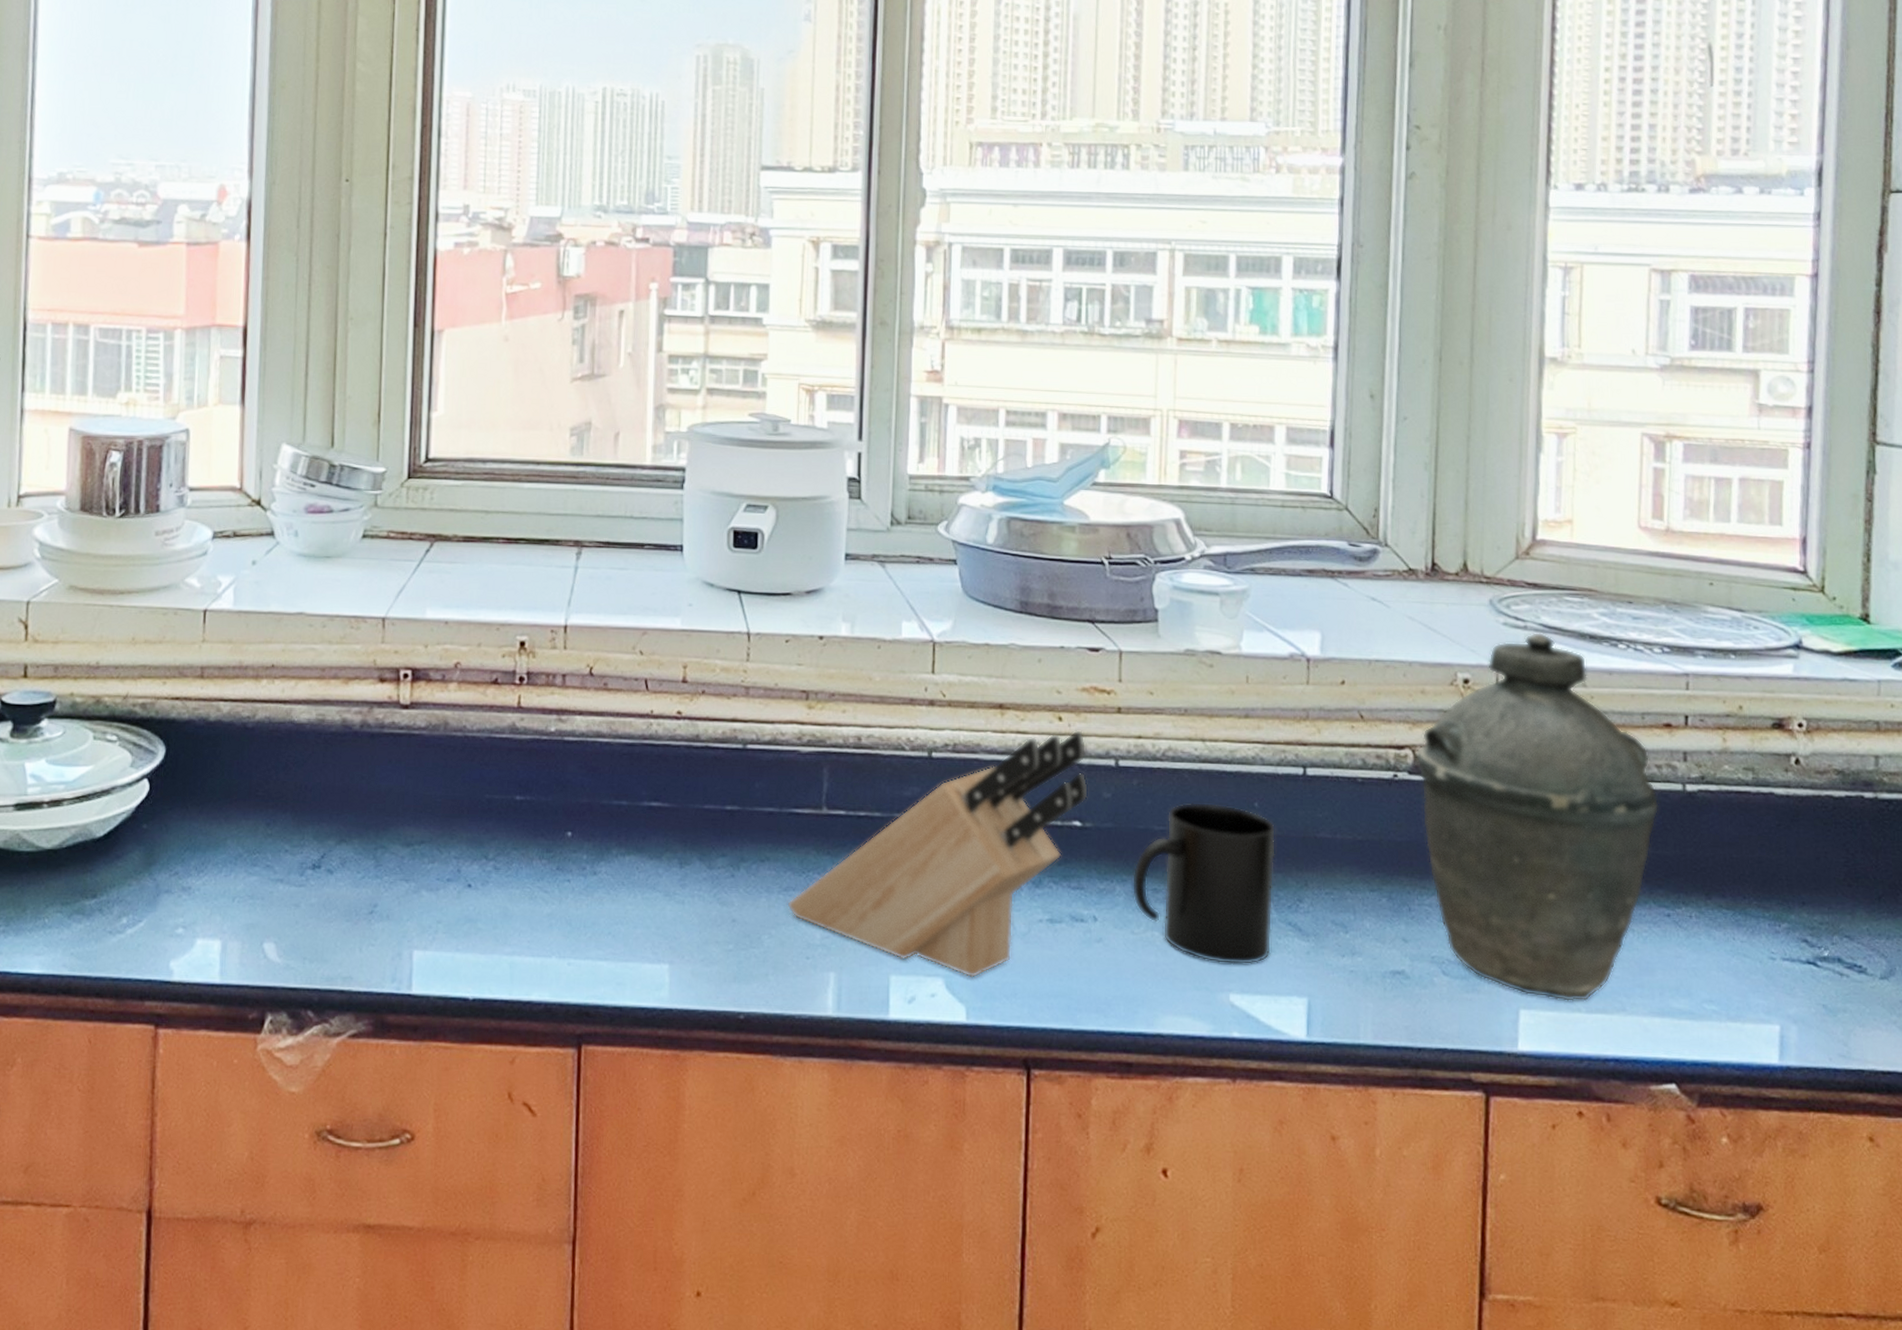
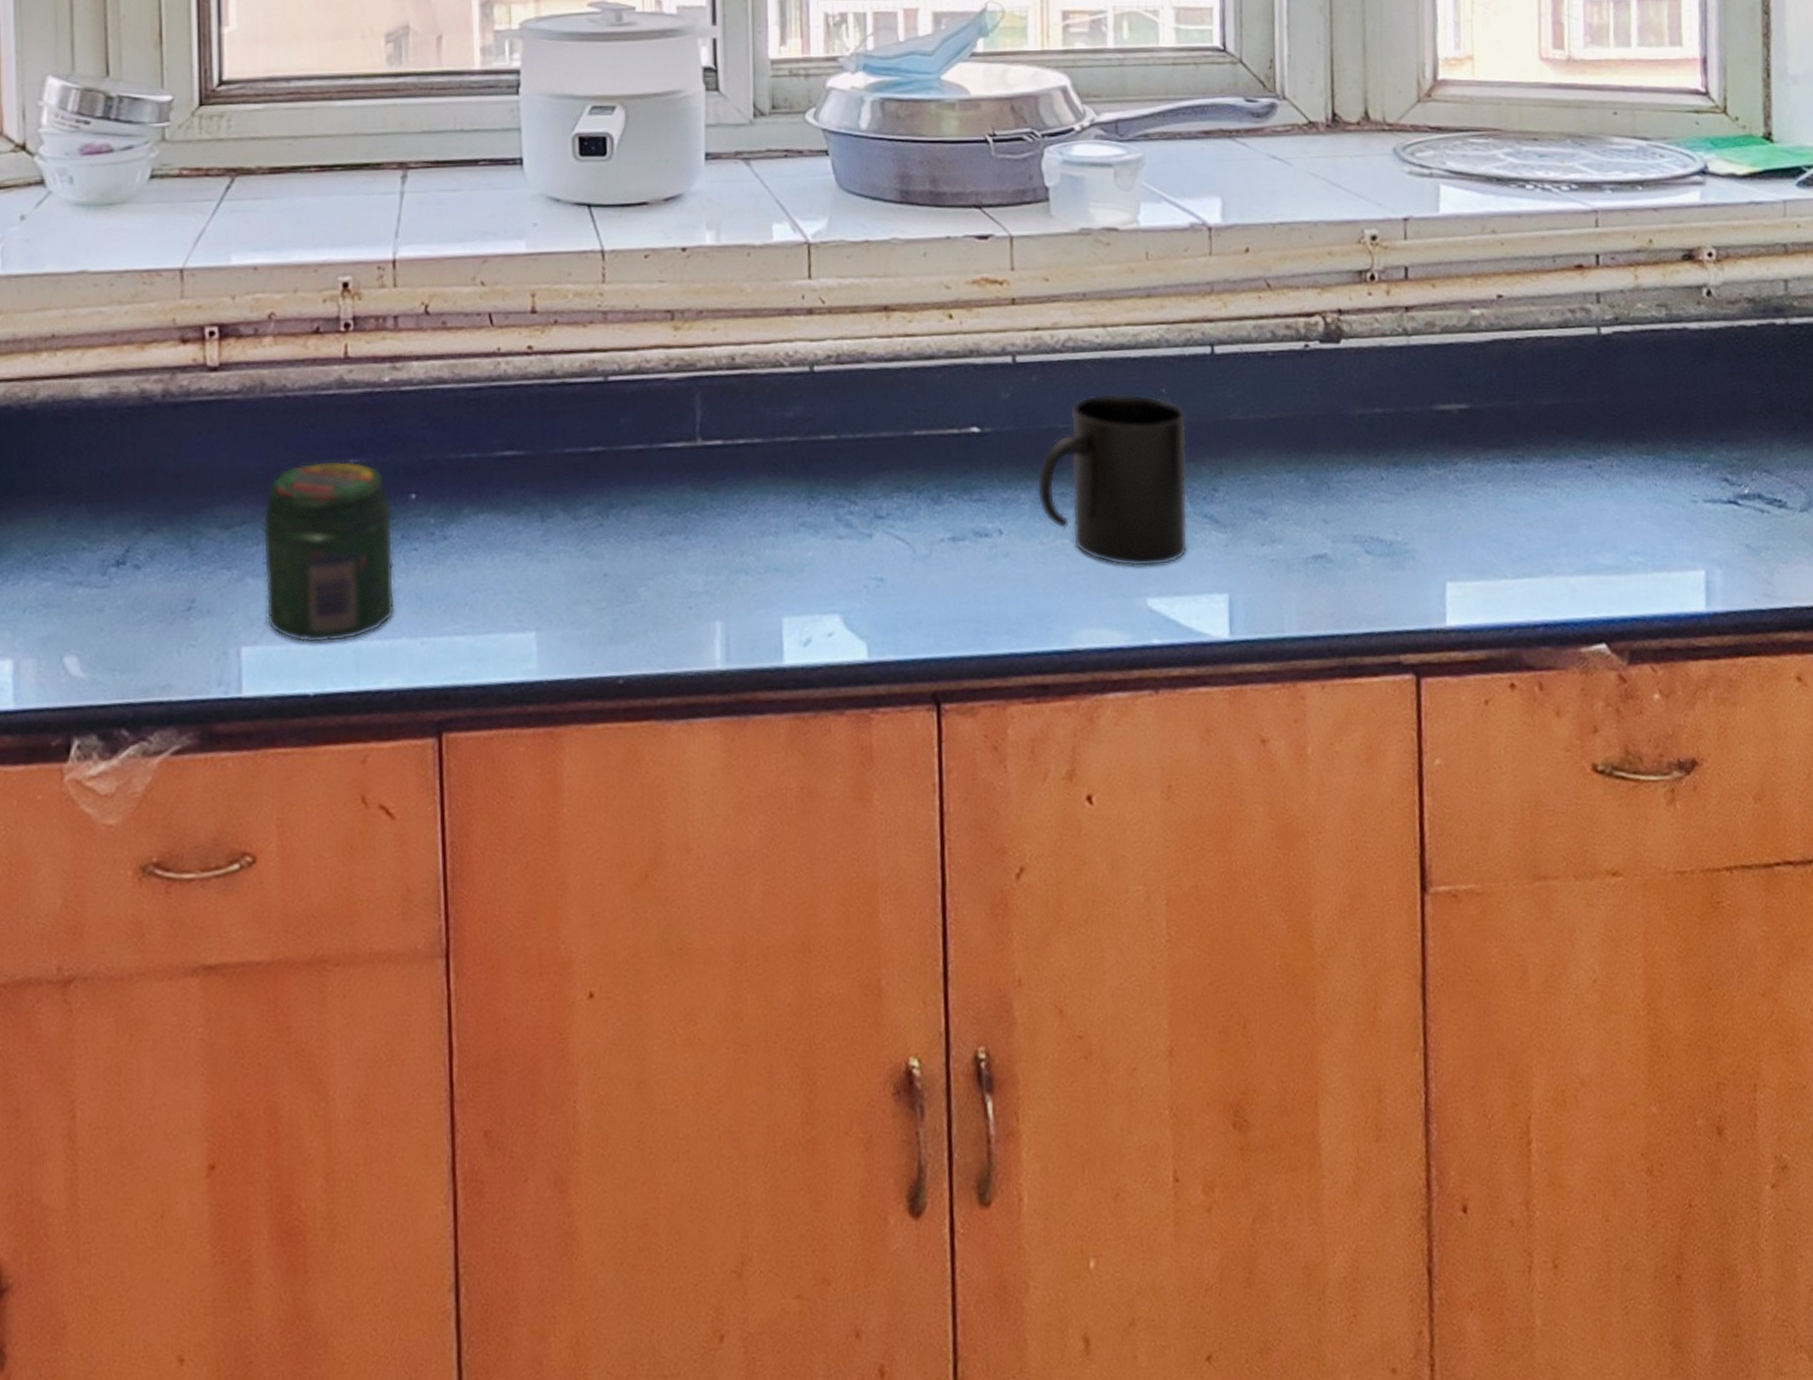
jar: none [436,795,551,955] -> present [262,460,395,644]
knife block: present [787,730,1089,978] -> none [664,327,986,611]
kettle: present [1415,632,1659,1002] -> none [1325,178,1575,569]

